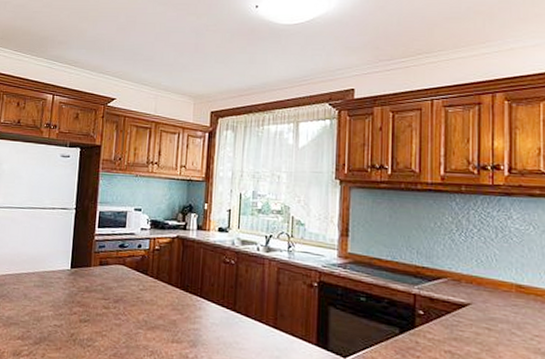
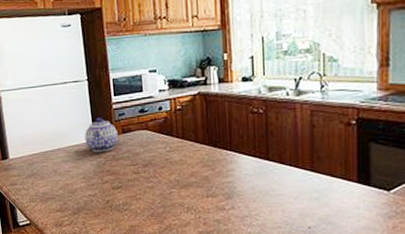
teapot: none [61,246,95,282] -> present [84,117,118,153]

